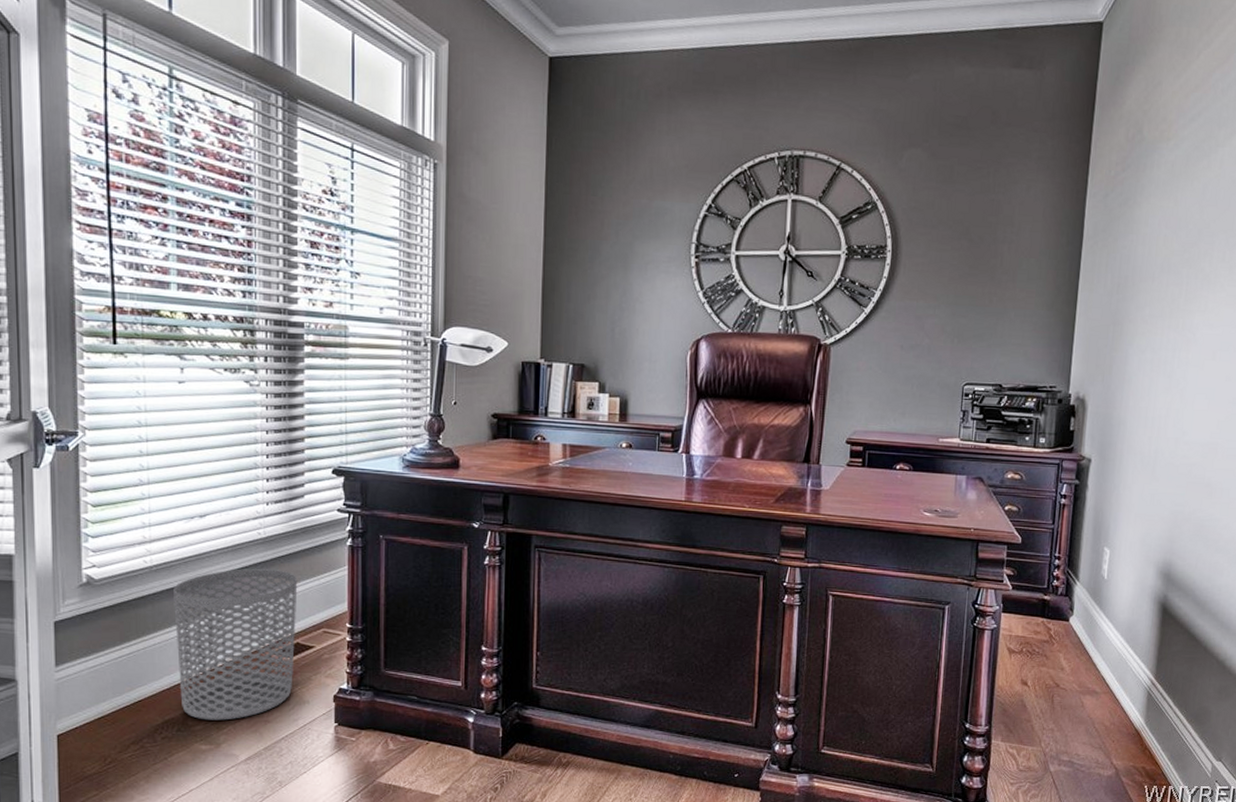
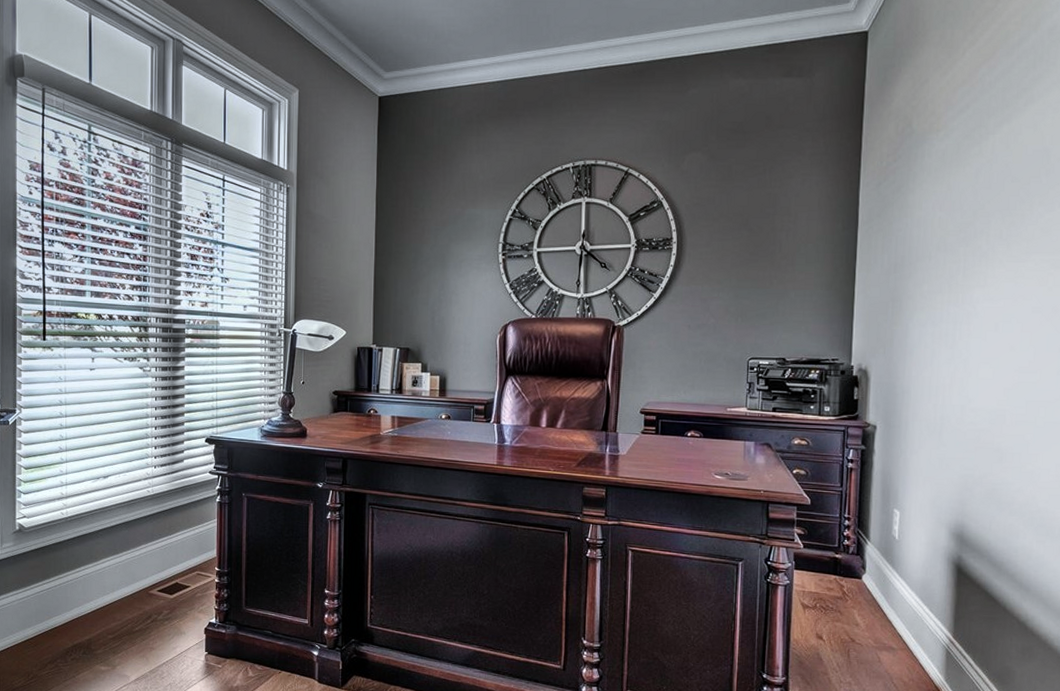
waste bin: present [174,569,298,721] -> none [83,520,178,647]

